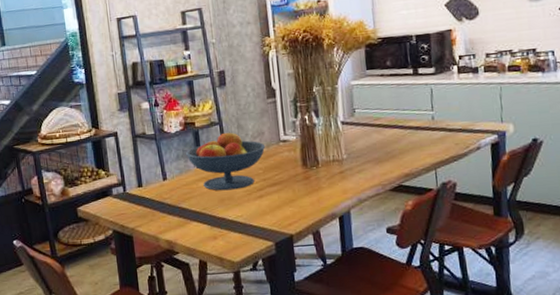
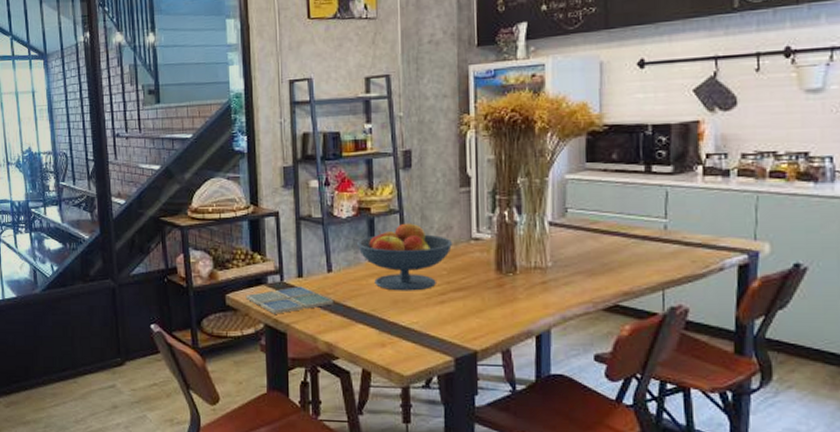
drink coaster: none [94,194,171,221] -> present [245,286,334,314]

